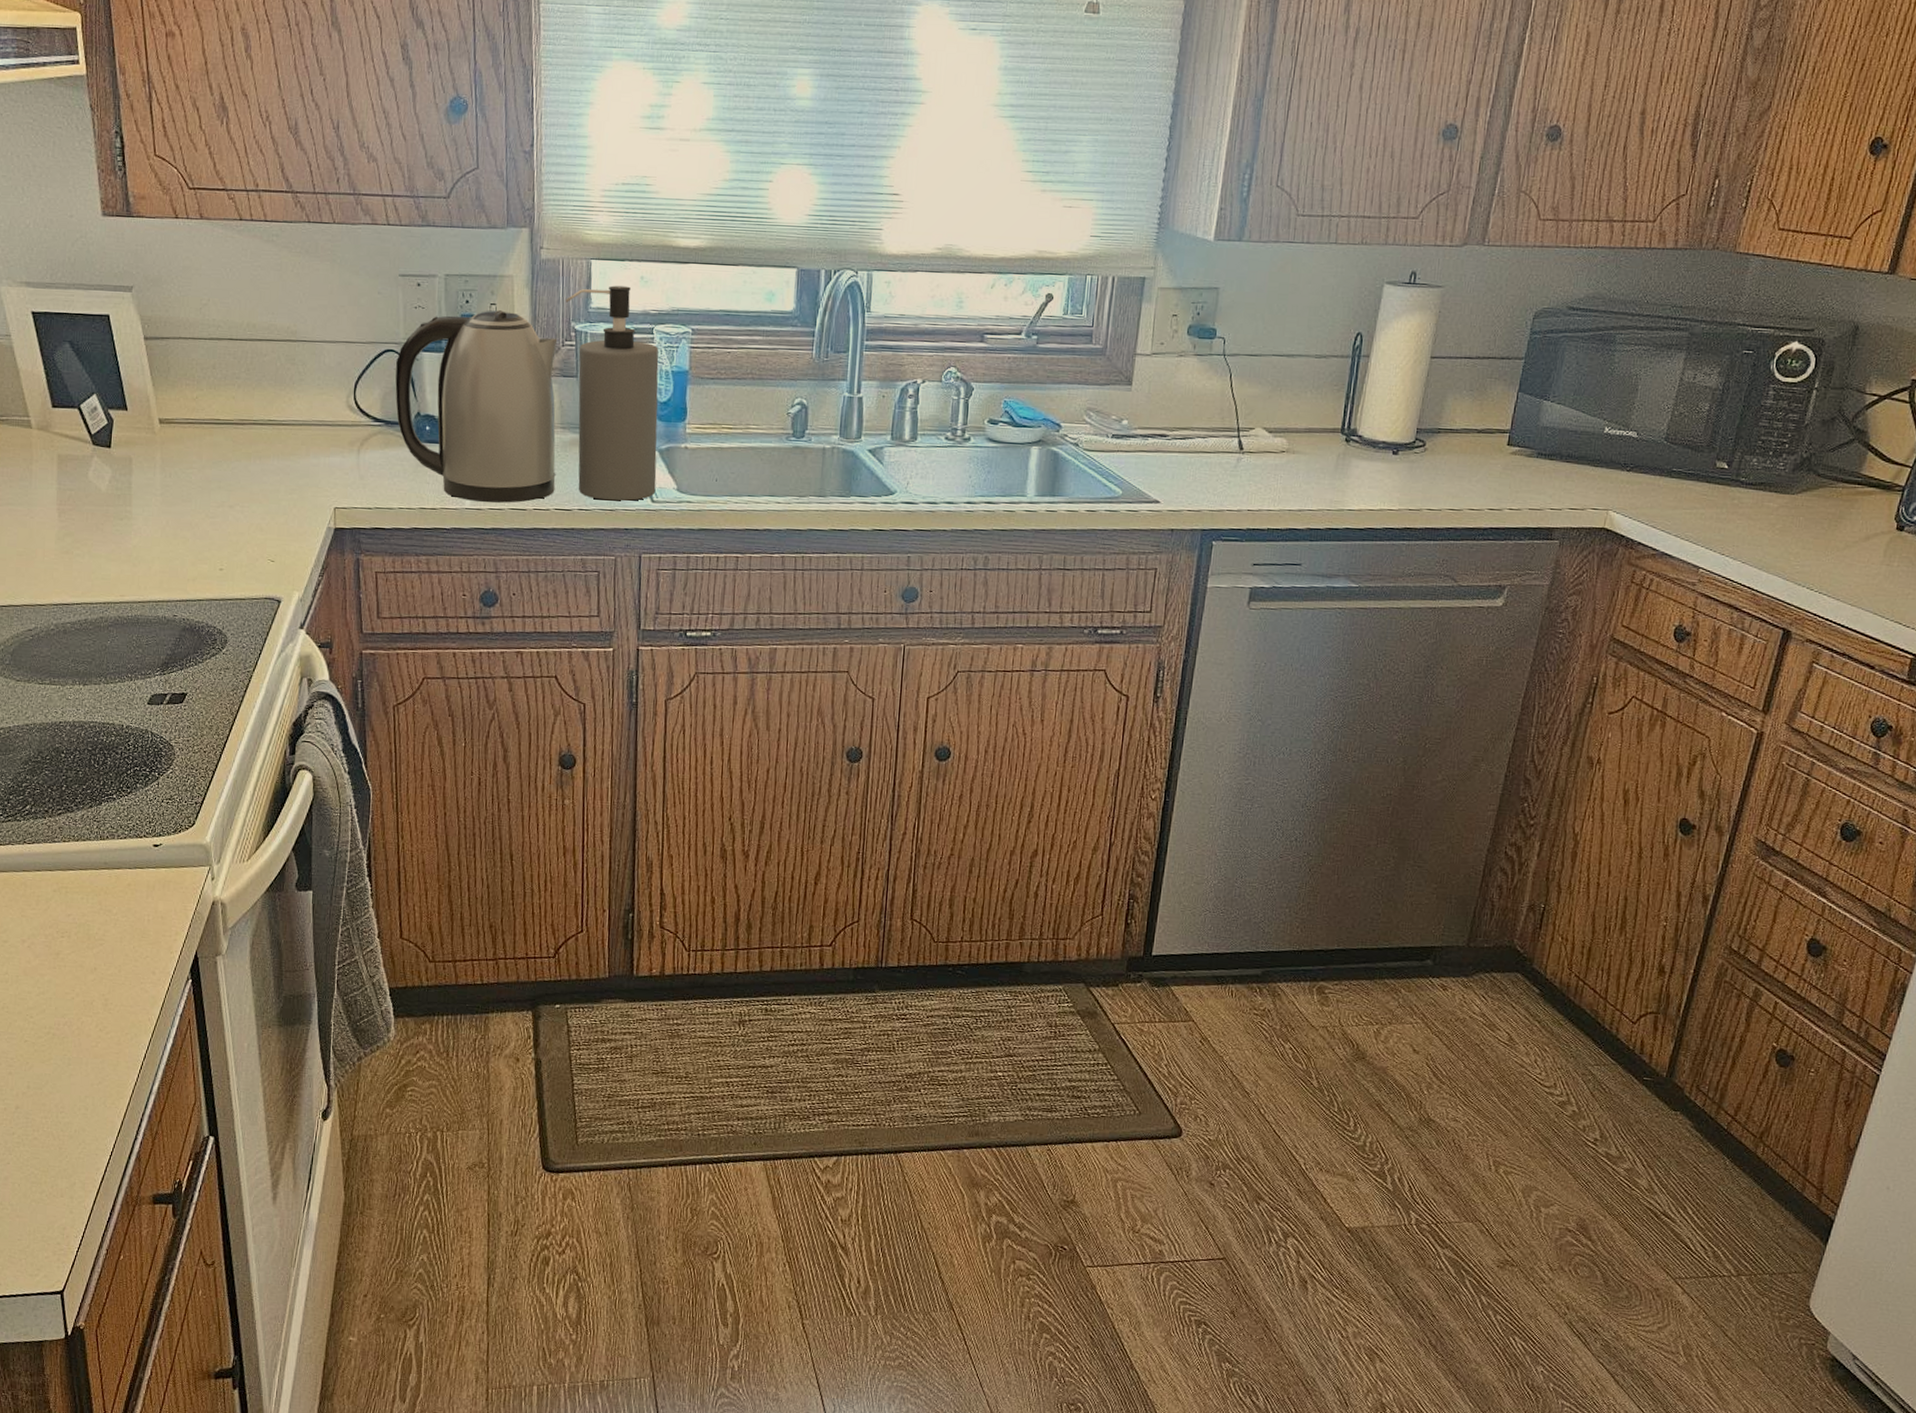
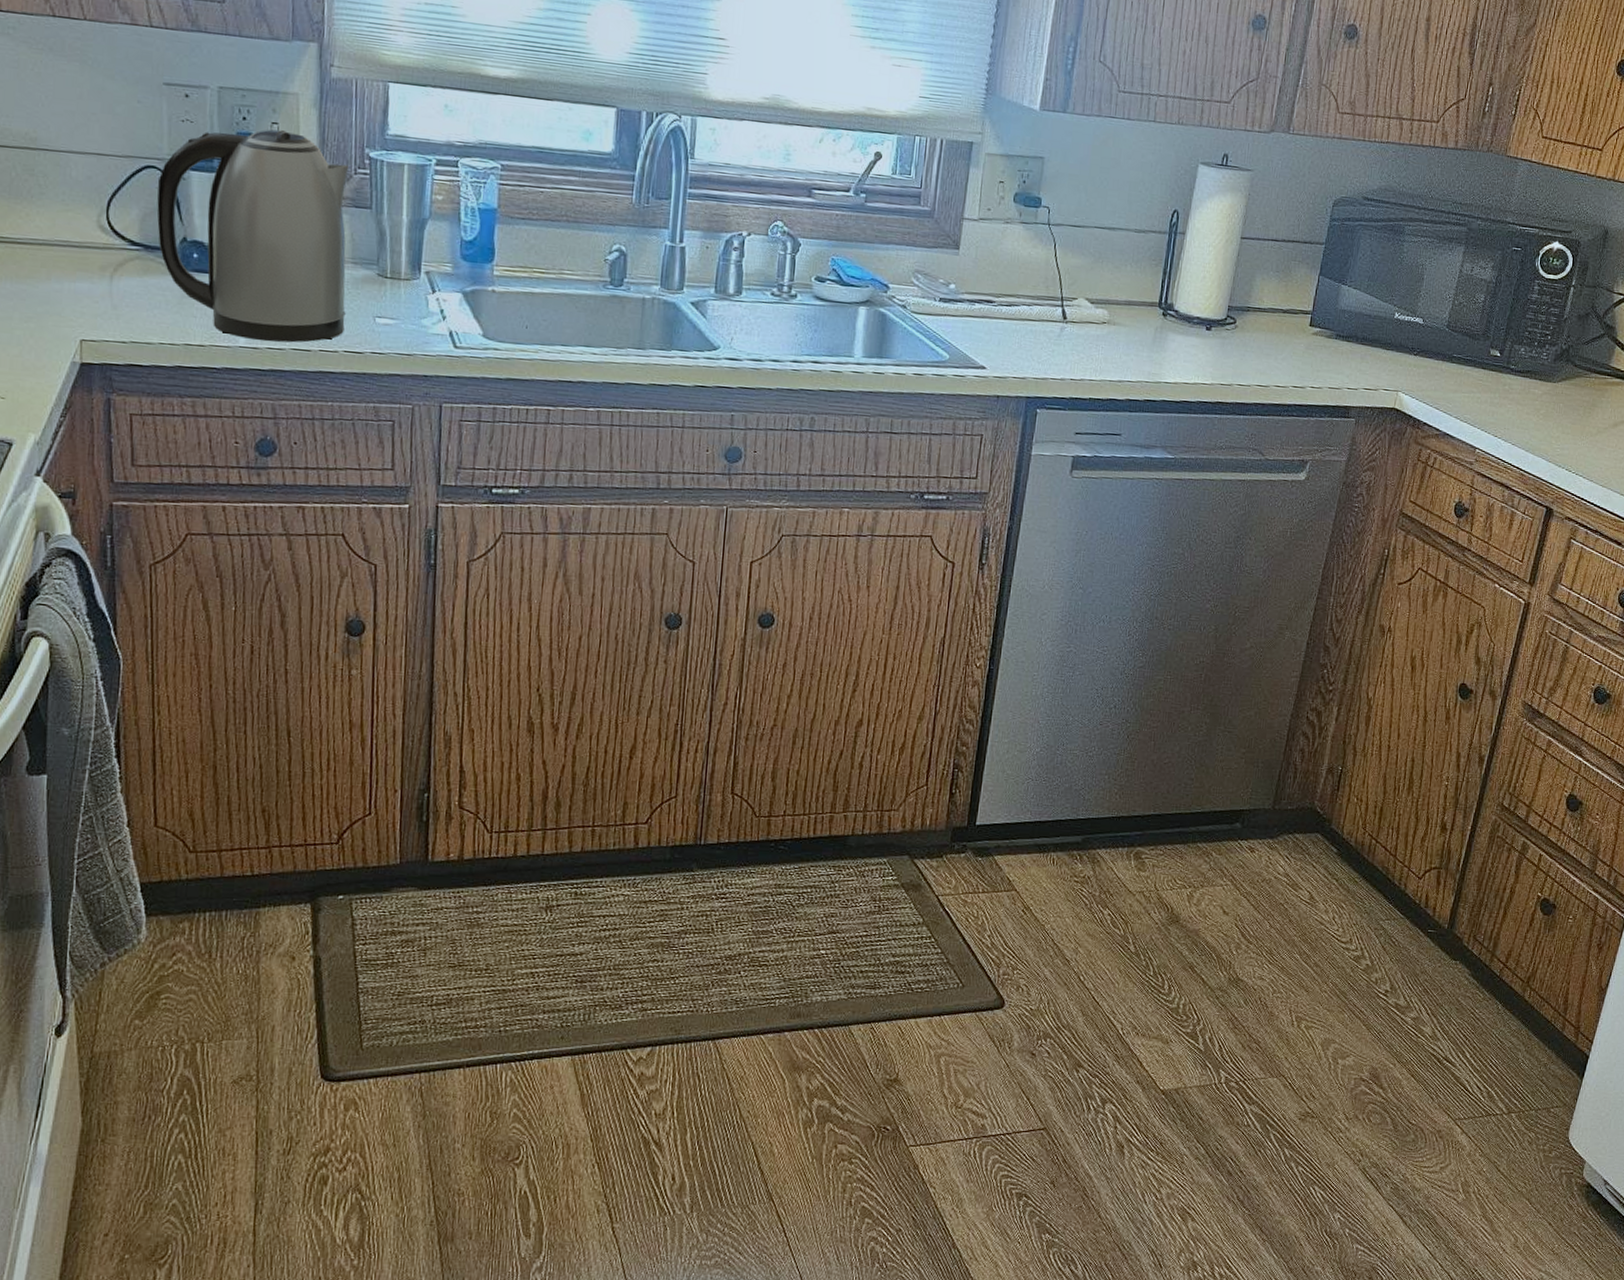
soap dispenser: present [565,285,659,502] -> none [358,112,464,346]

